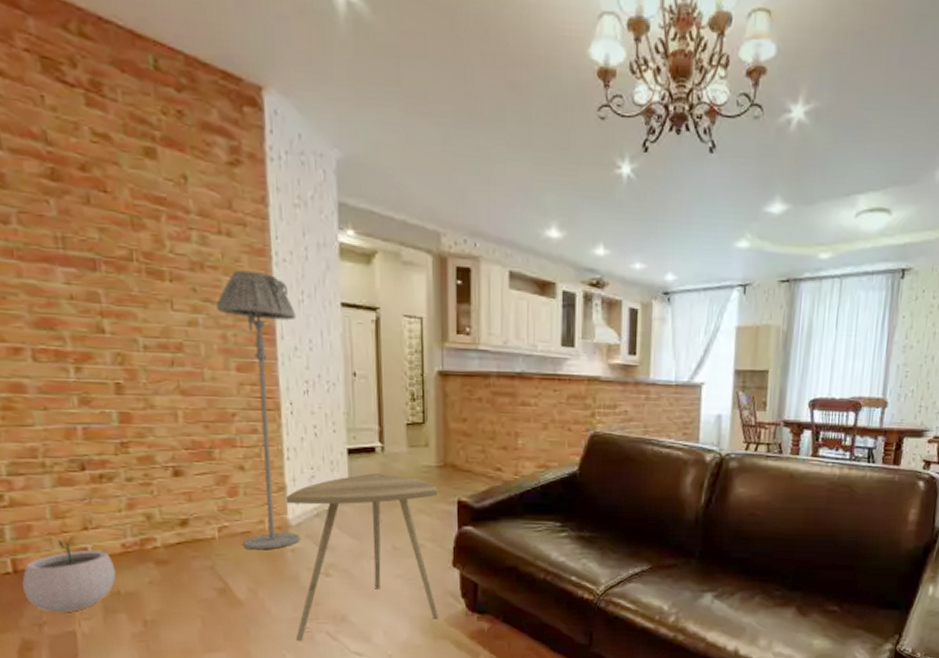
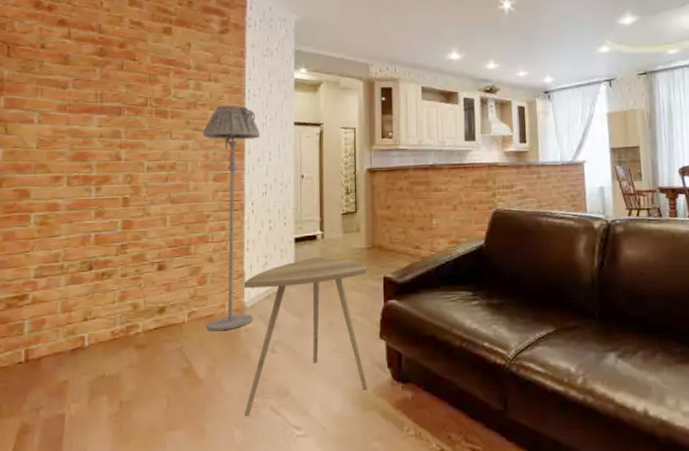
plant pot: present [22,536,116,613] -> none [30,327,104,397]

